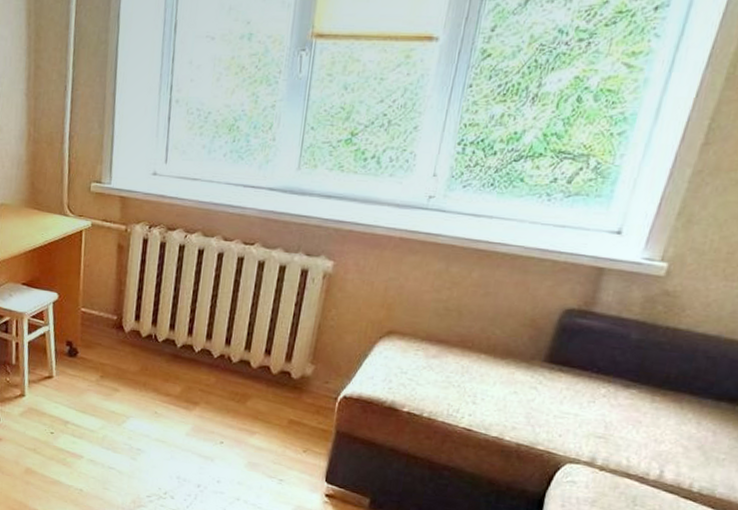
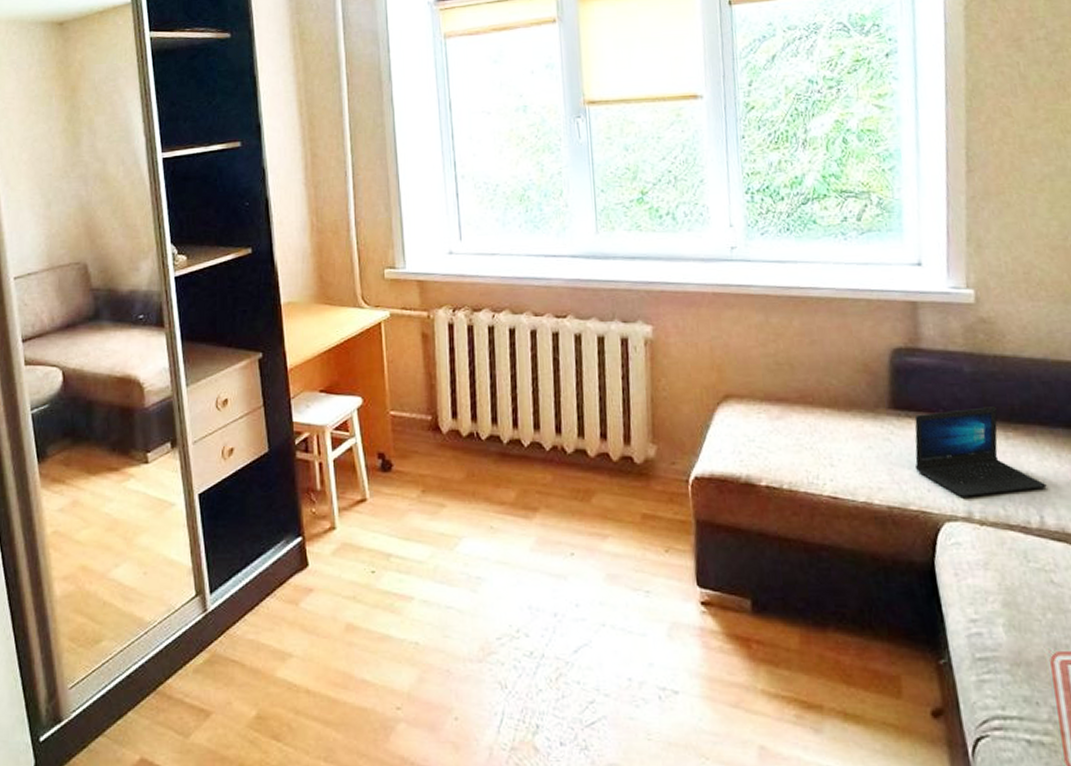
laptop: none [553,370,677,448] -> present [914,407,1047,497]

